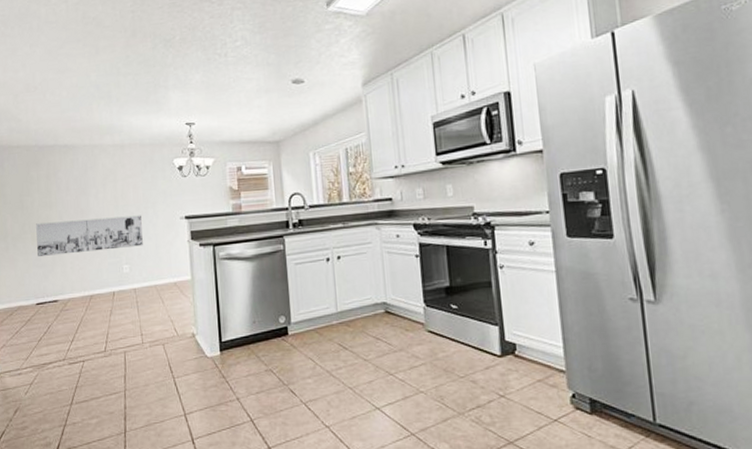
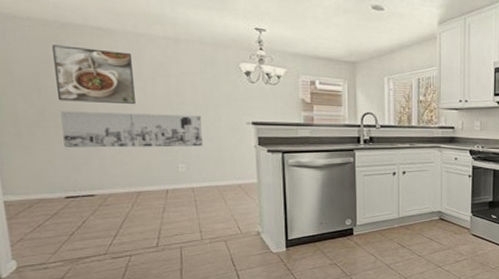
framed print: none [33,164,90,215] -> present [52,45,135,104]

